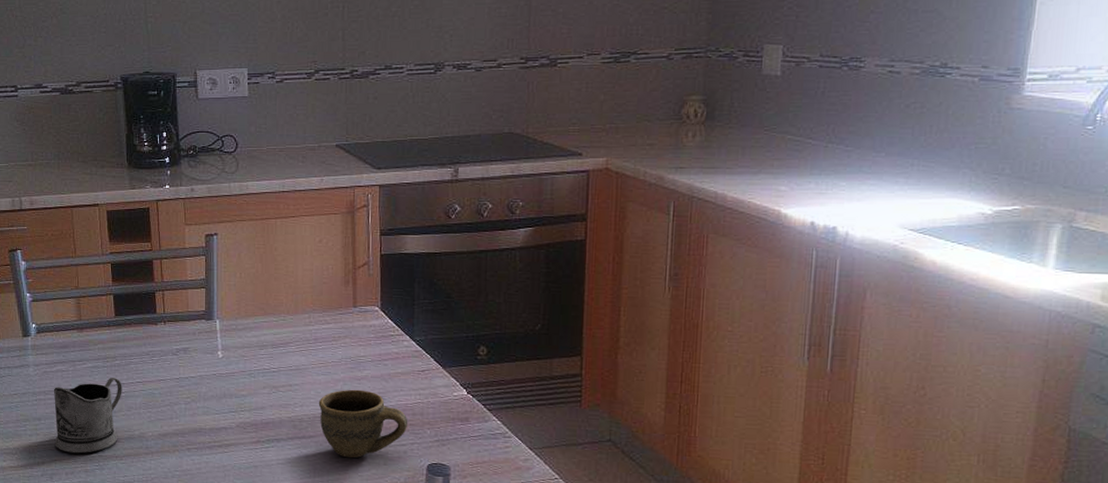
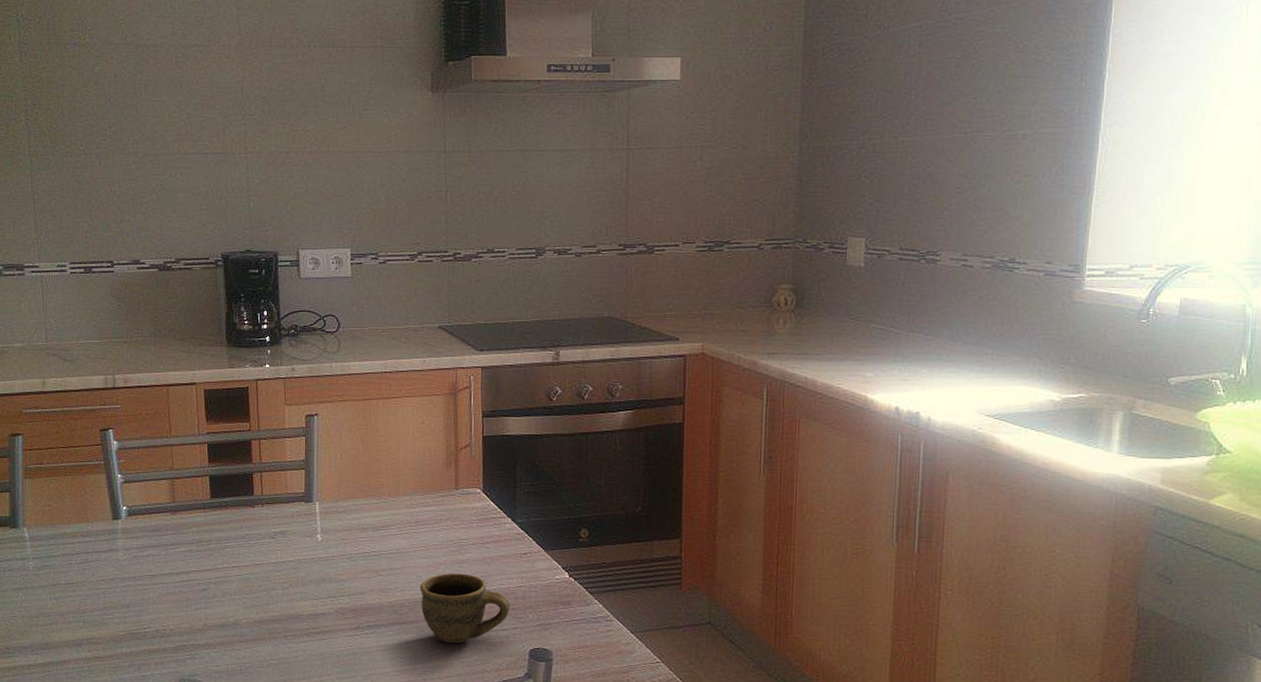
tea glass holder: present [54,378,122,454] -> none [144,562,217,642]

